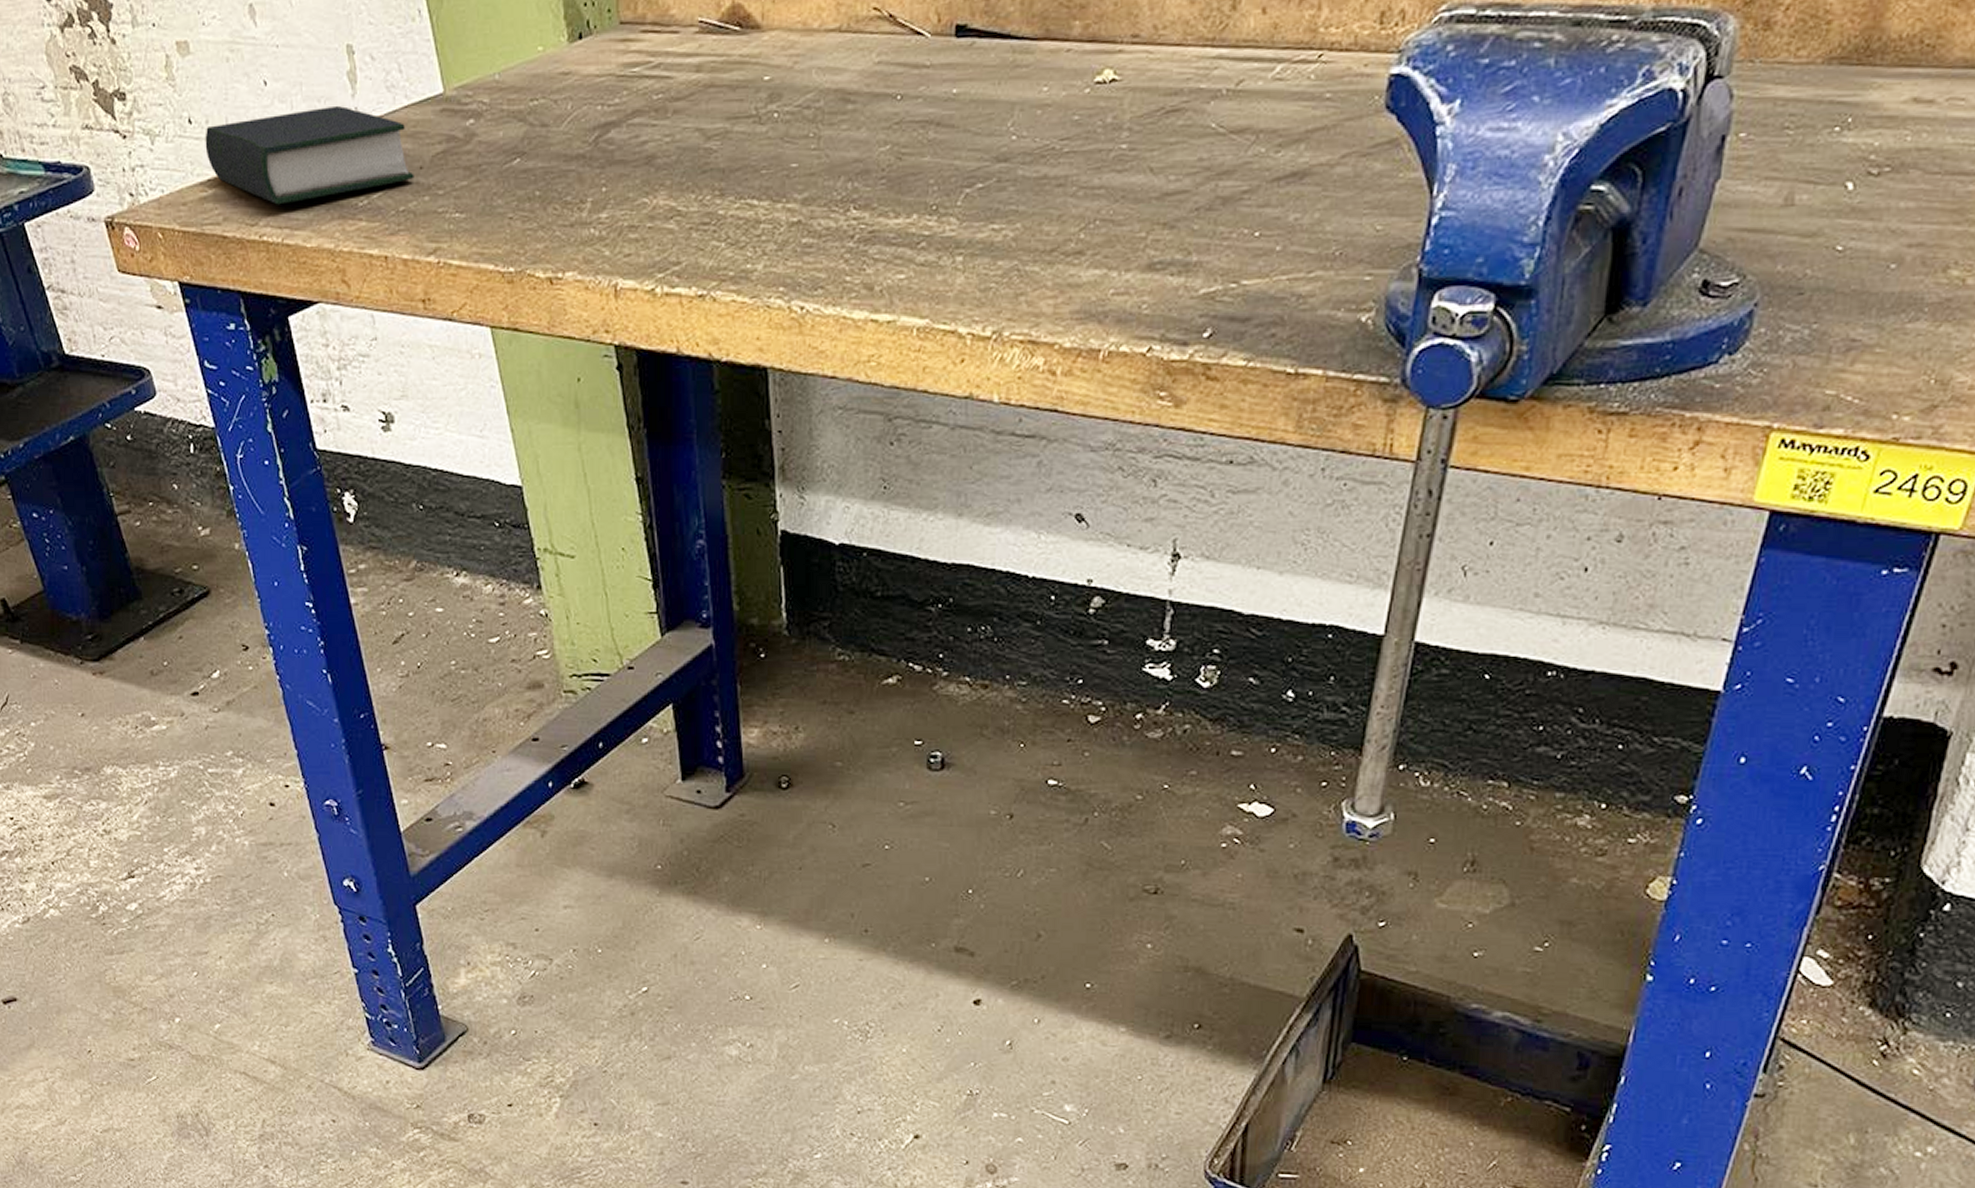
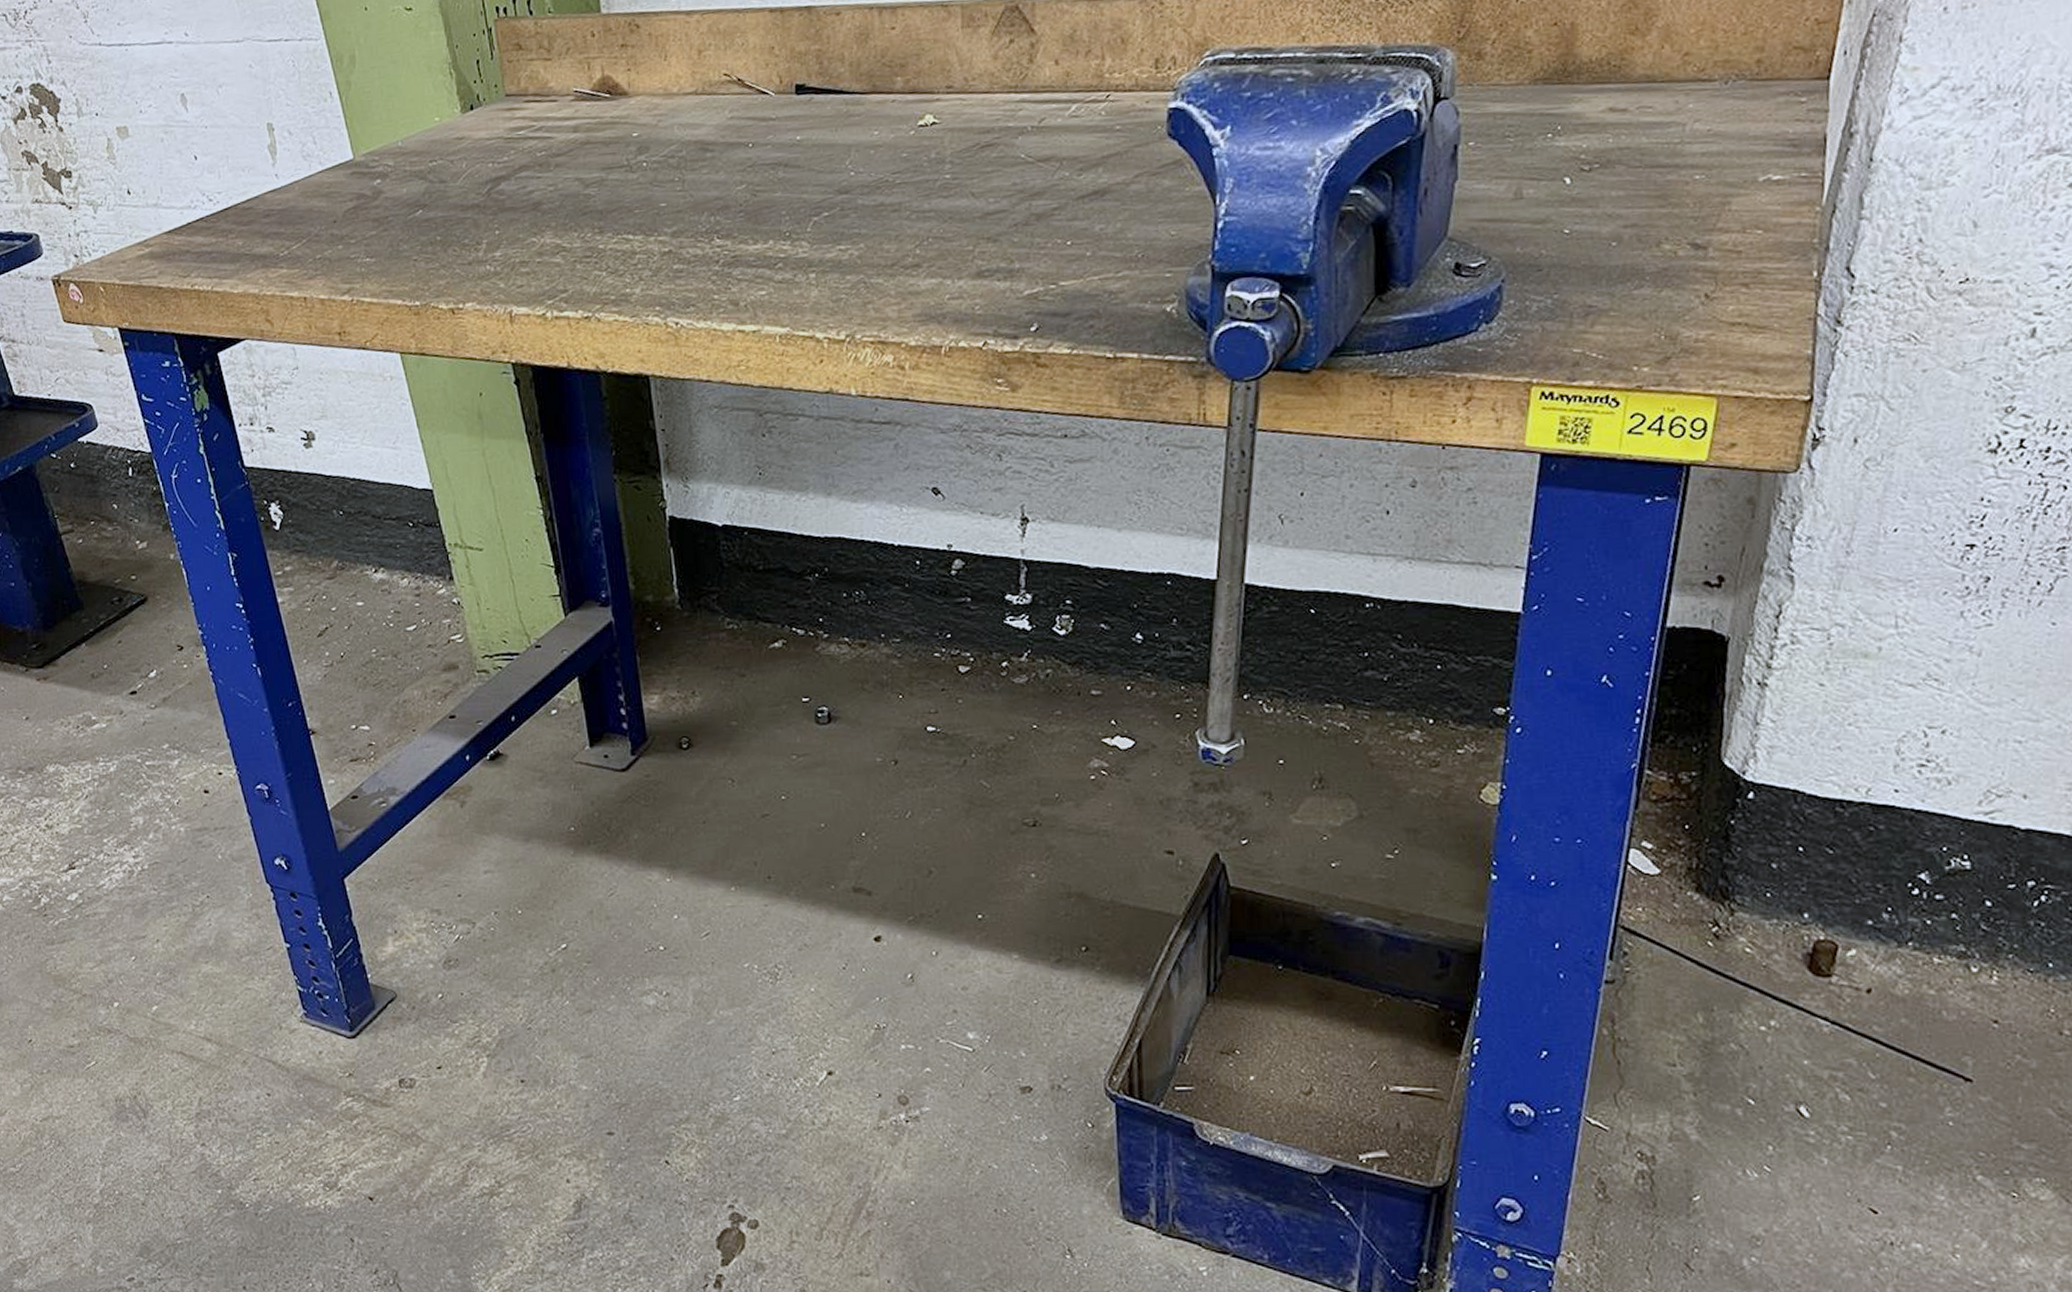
book: present [205,105,414,205] -> none [142,173,329,259]

